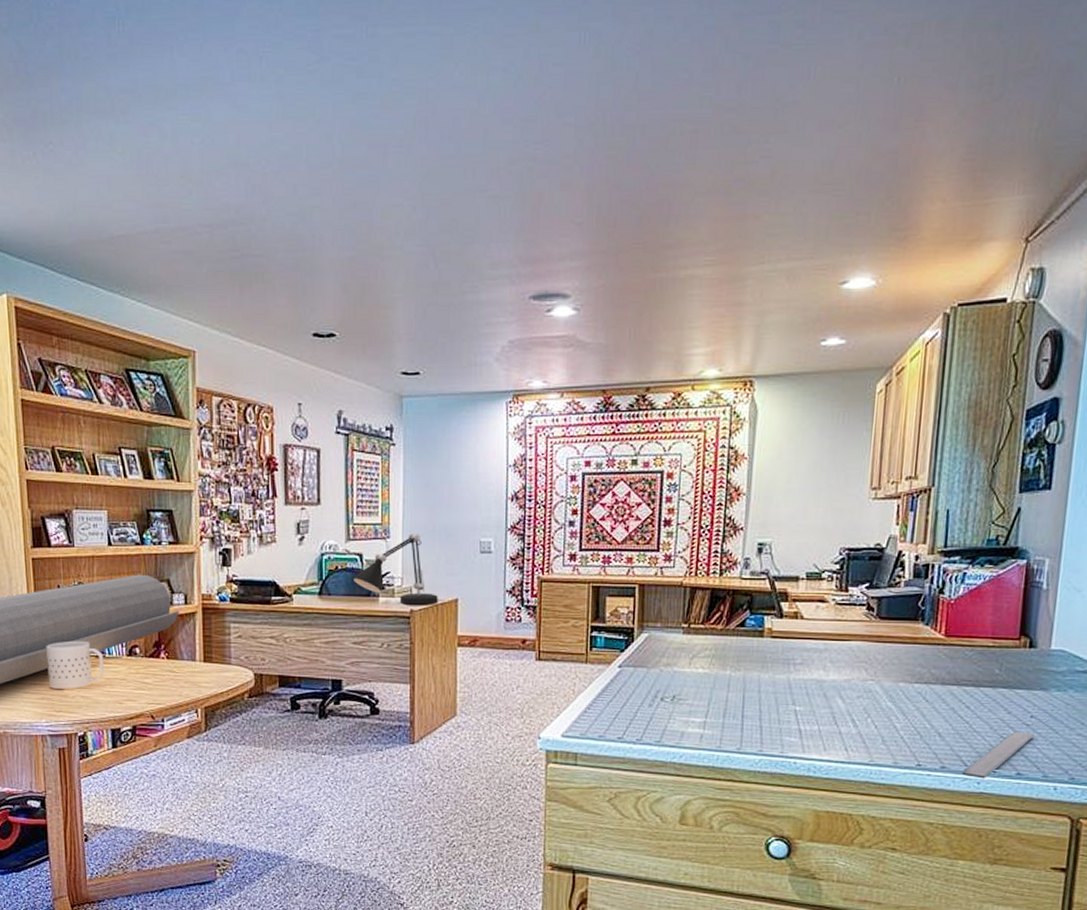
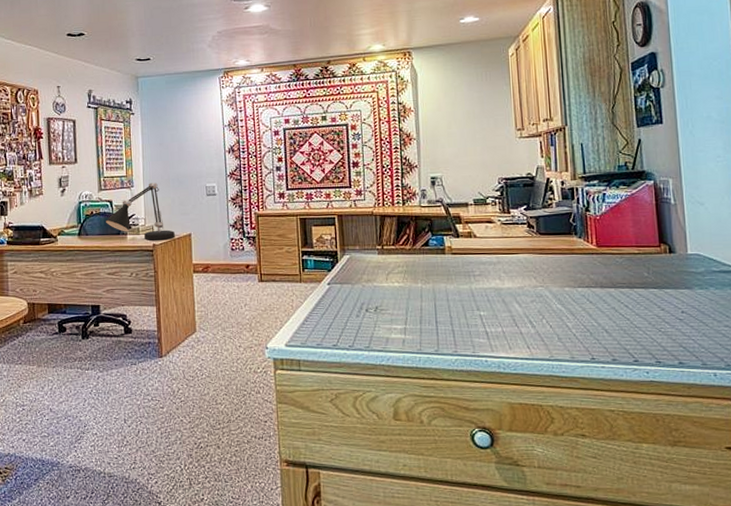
ruler: present [962,731,1034,779] -> none [632,325,688,369]

